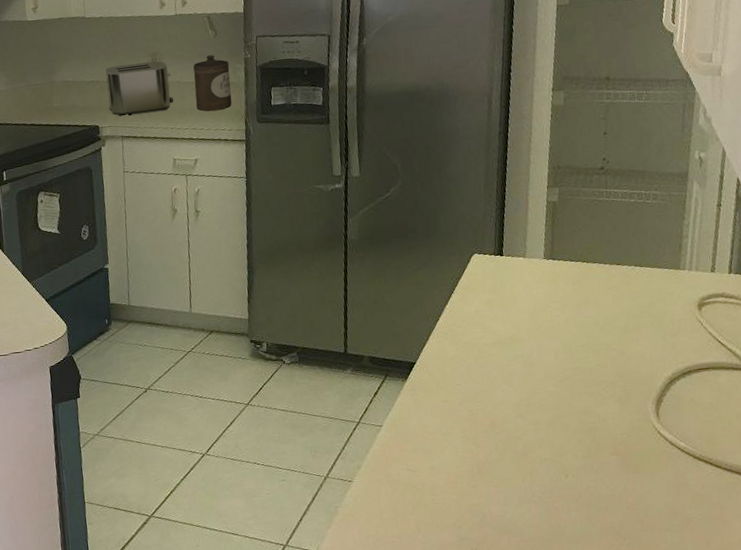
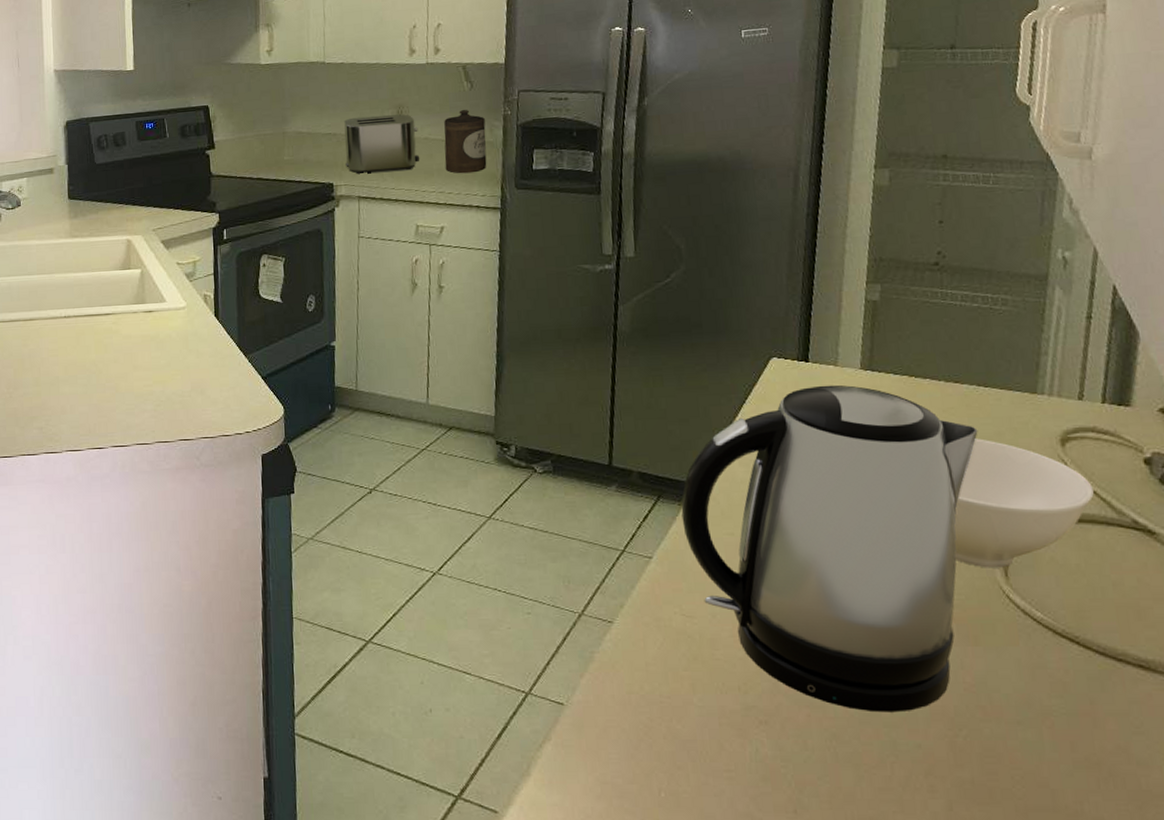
kettle: none [404,273,636,533] -> present [681,385,978,713]
bowl: none [618,308,723,412] -> present [954,438,1094,568]

